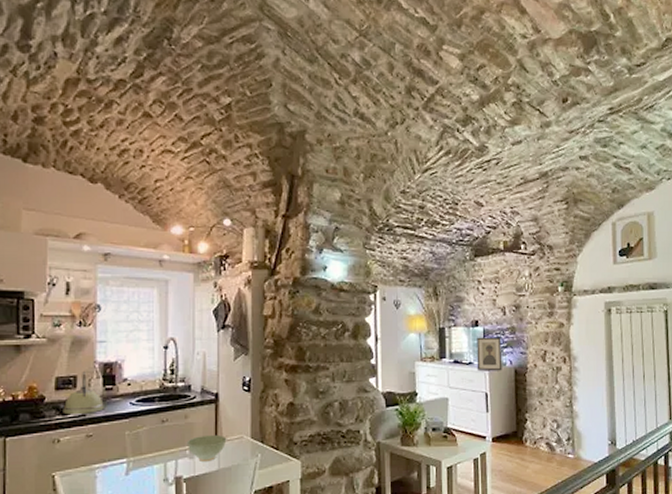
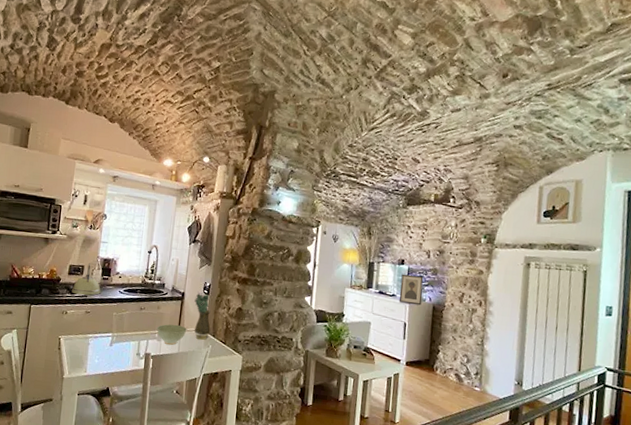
vase: none [232,389,257,450] -> present [194,291,211,341]

